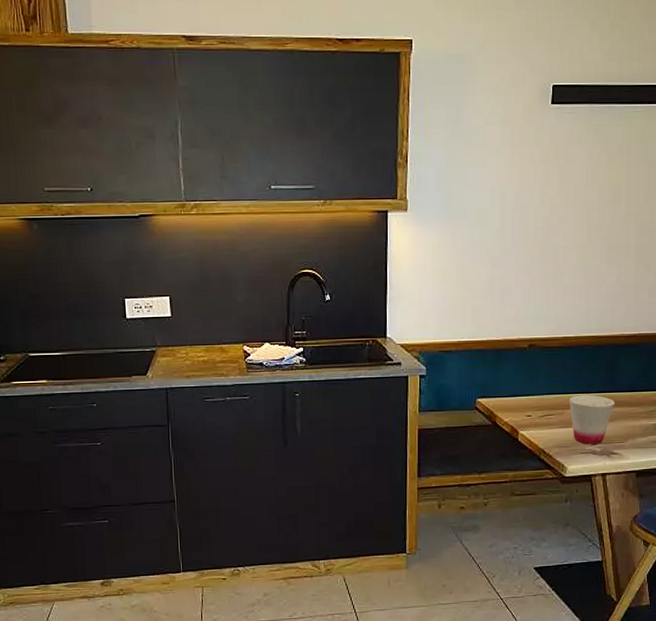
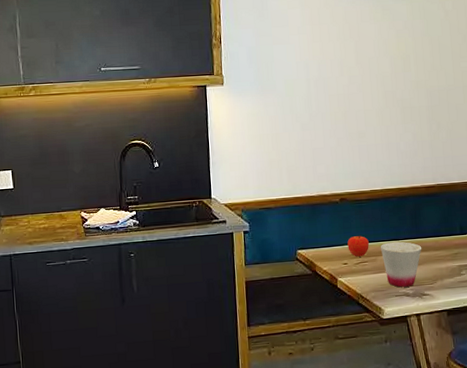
fruit: none [533,385,557,409] -> present [347,235,369,257]

